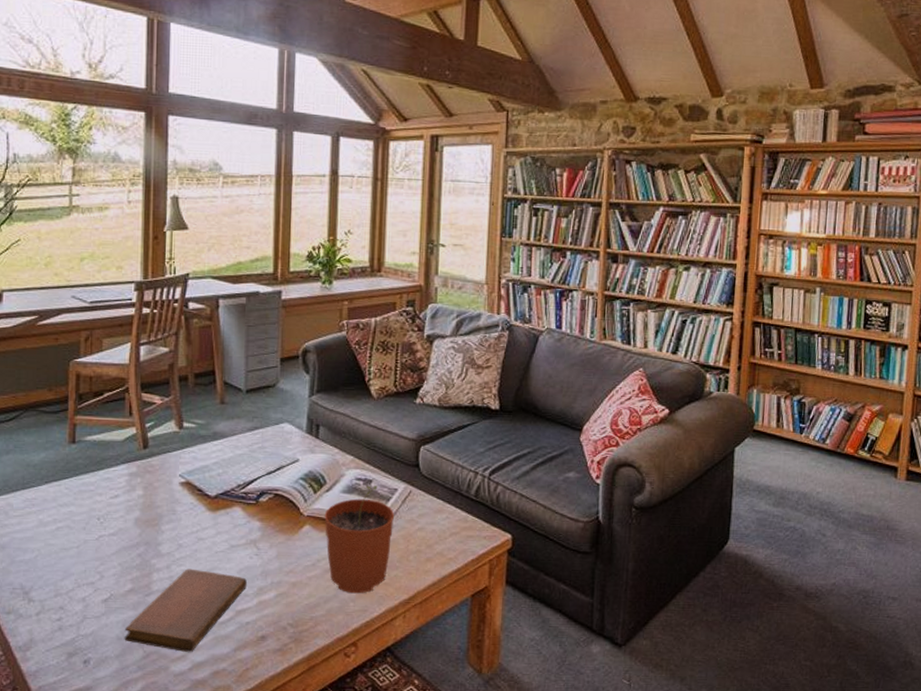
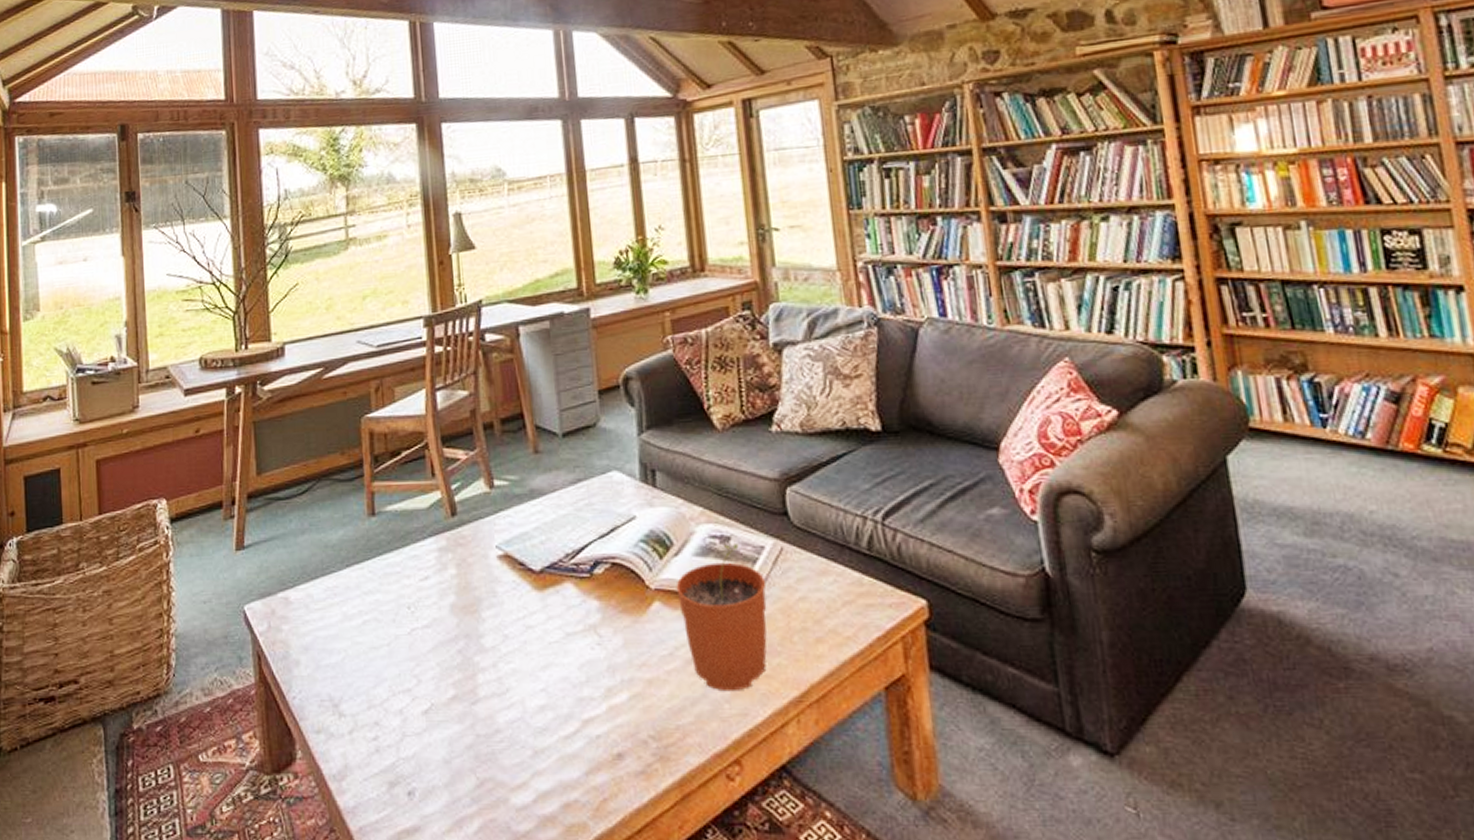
notebook: present [124,568,247,652] -> none [451,666,591,778]

